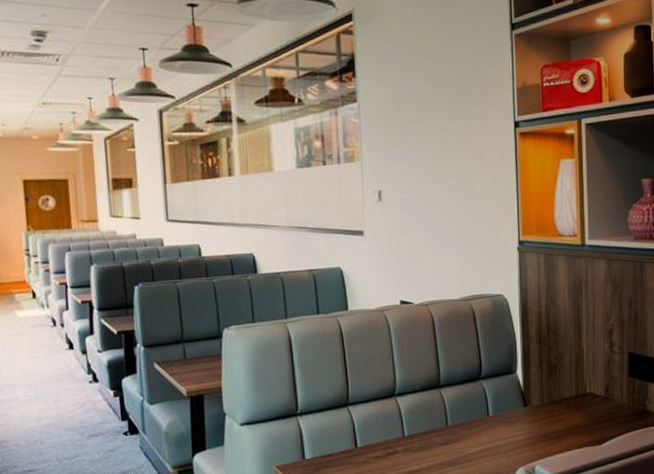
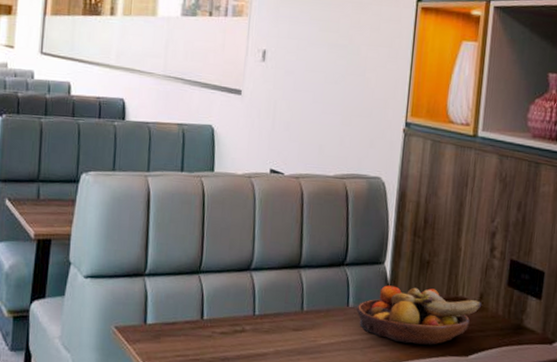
fruit bowl: none [496,388,607,442] -> present [356,285,481,345]

